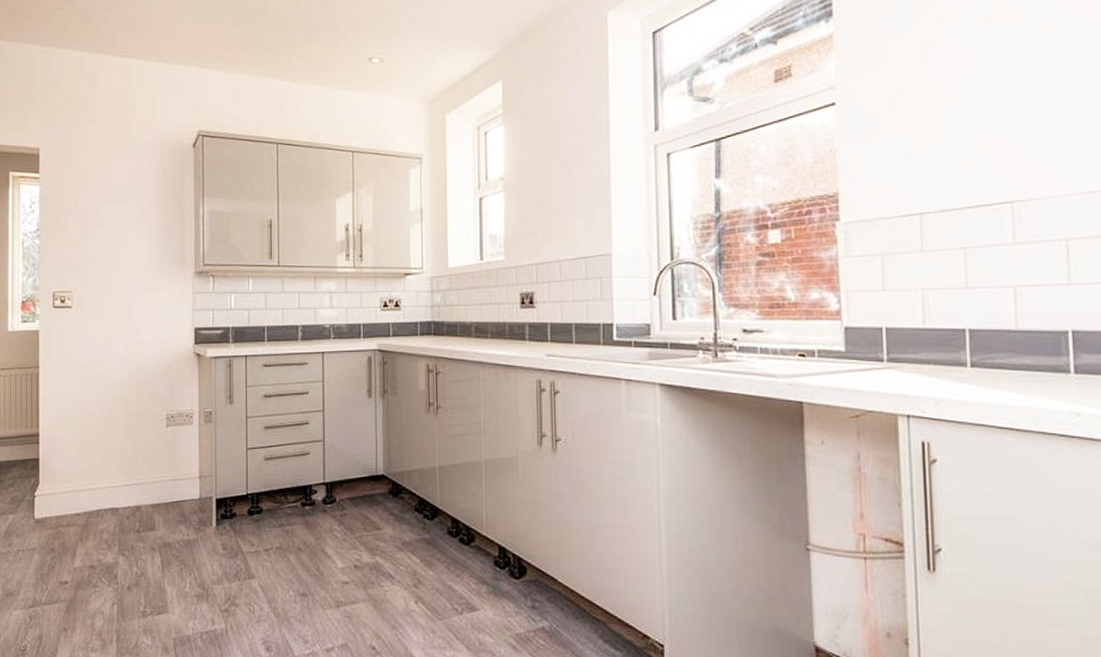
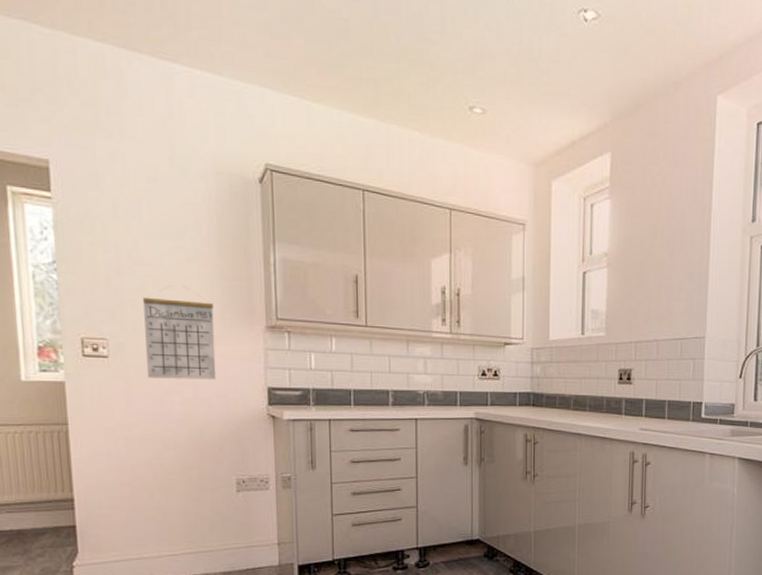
calendar: none [100,242,154,324] -> present [143,285,217,380]

